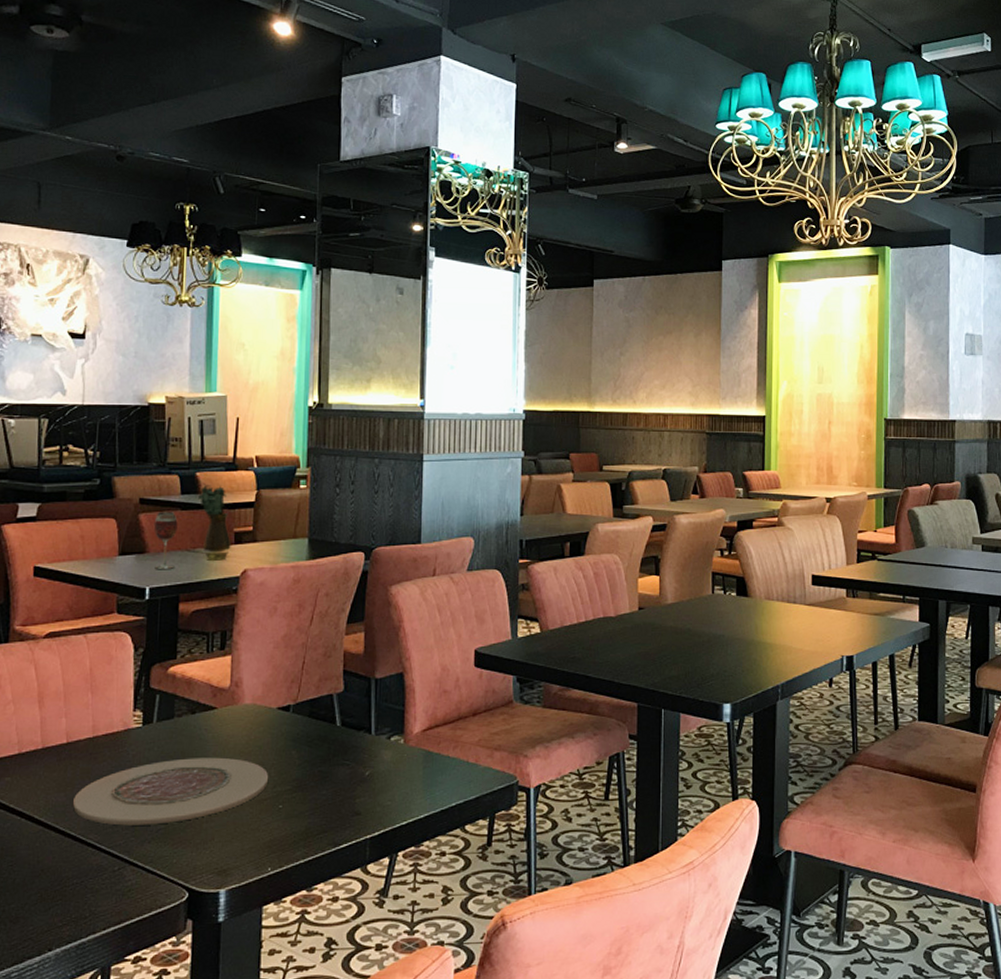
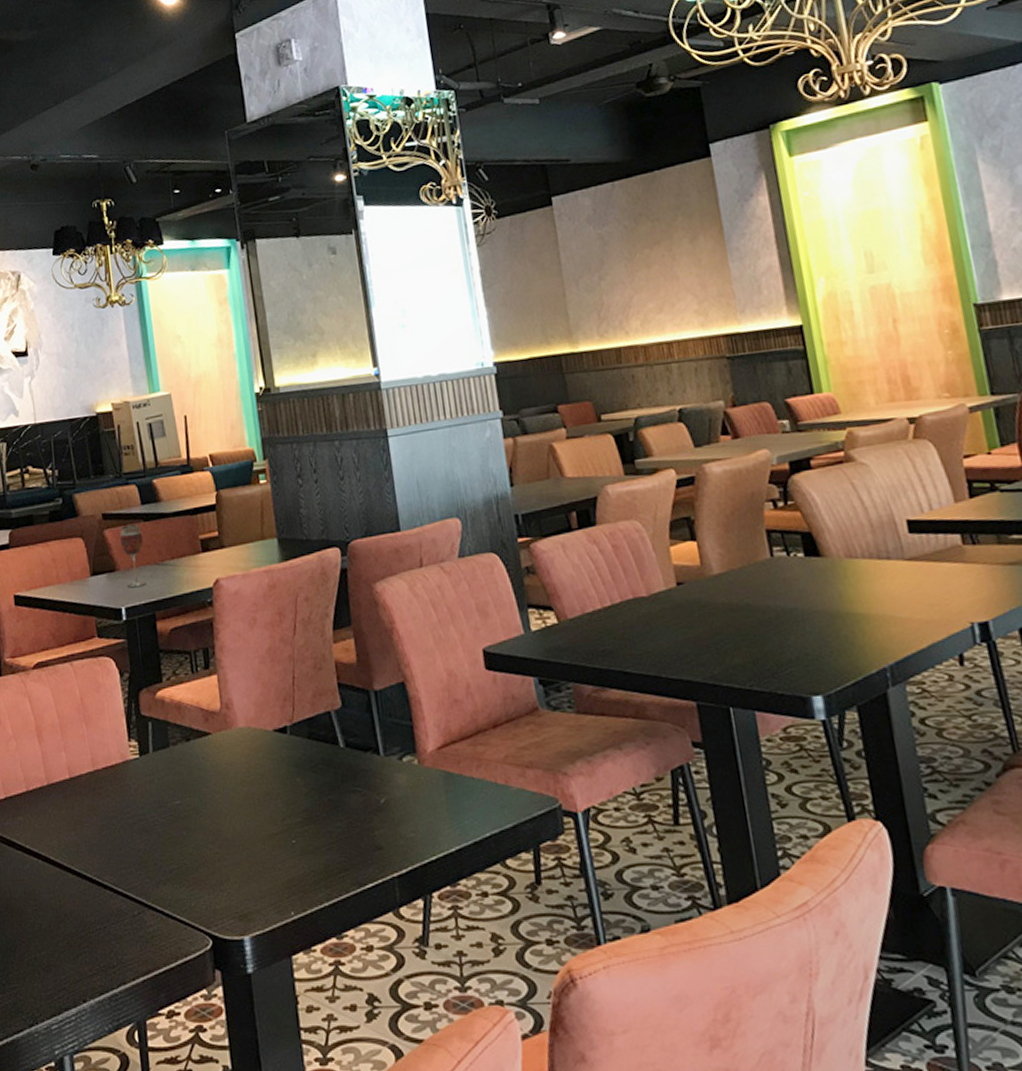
plate: present [73,757,269,826] -> none [84,788,277,866]
vase: present [198,484,231,561] -> none [158,490,200,573]

